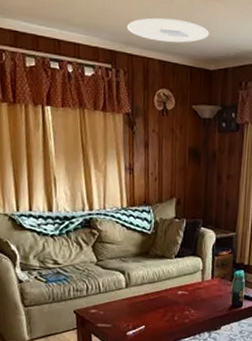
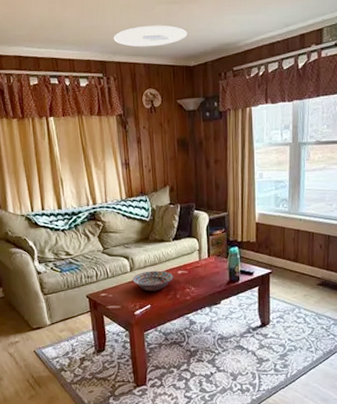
decorative bowl: none [127,288,173,311] -> present [132,270,173,291]

